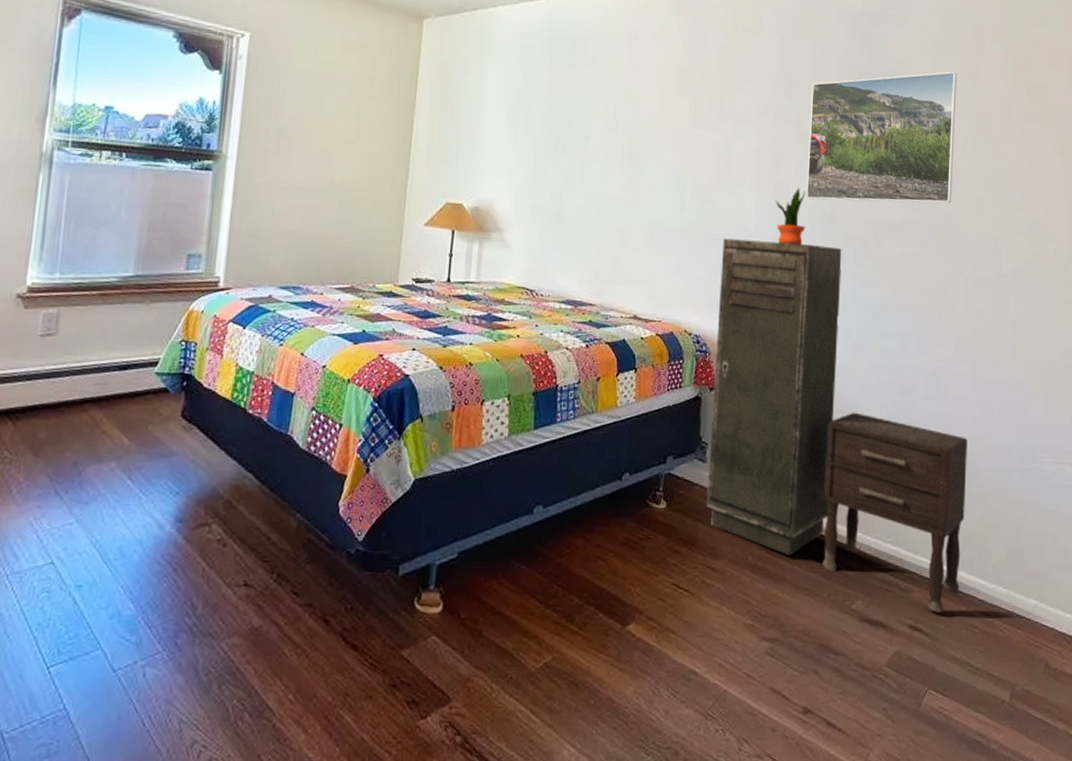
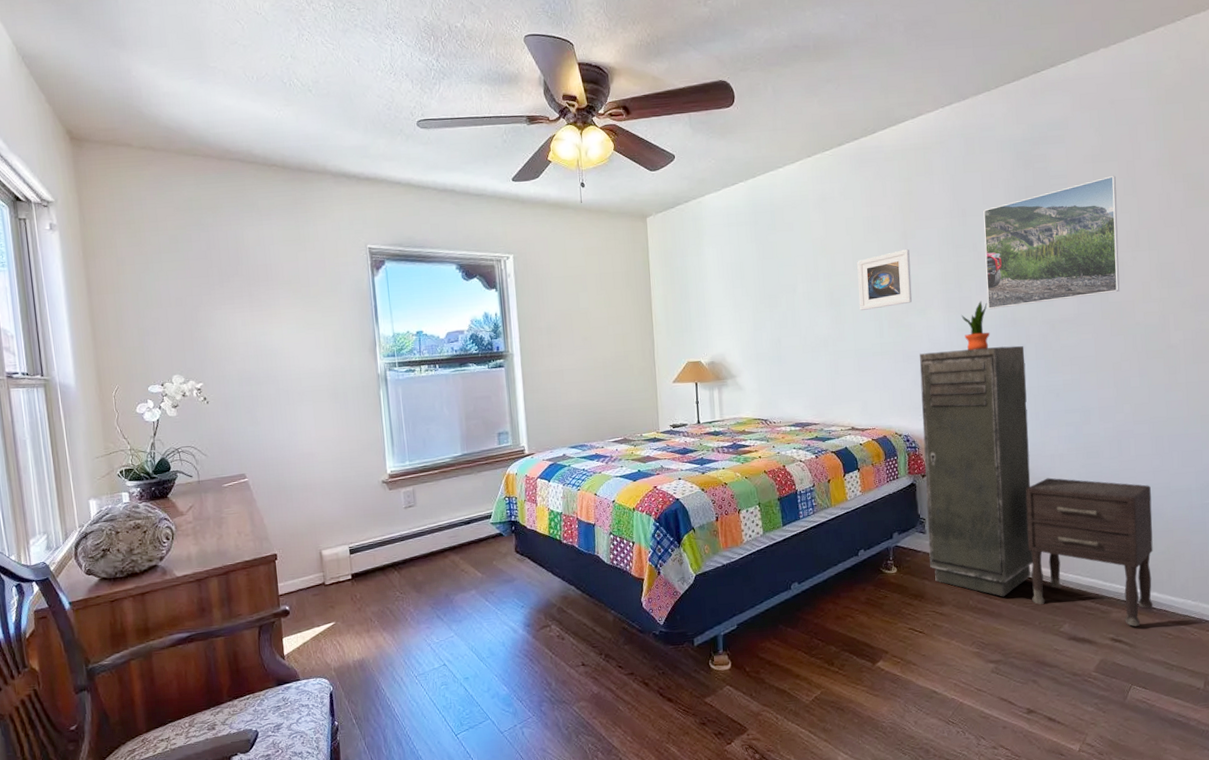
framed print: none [660,112,725,177] -> present [857,249,913,310]

